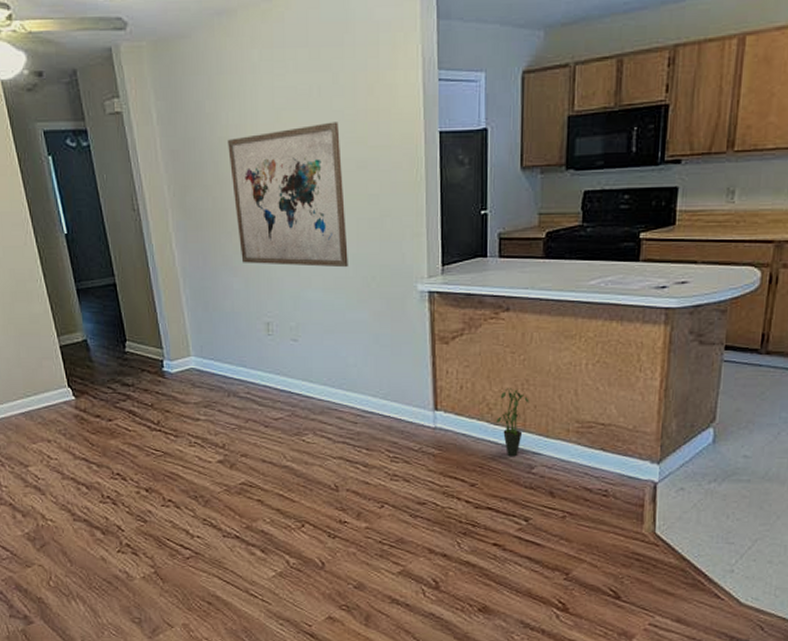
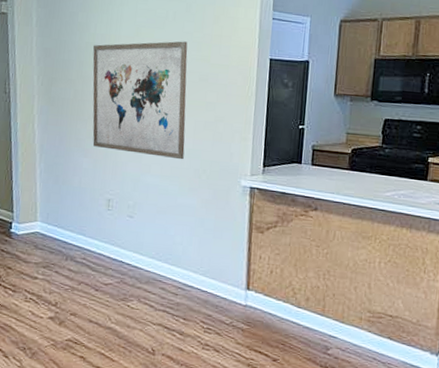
potted plant: present [496,388,529,457] -> none [299,276,329,338]

